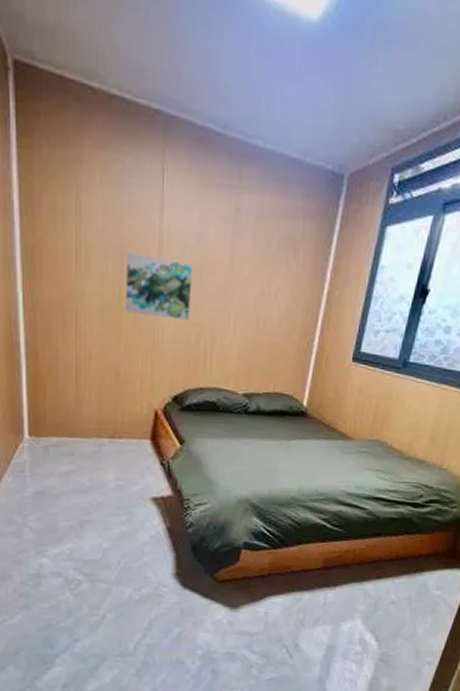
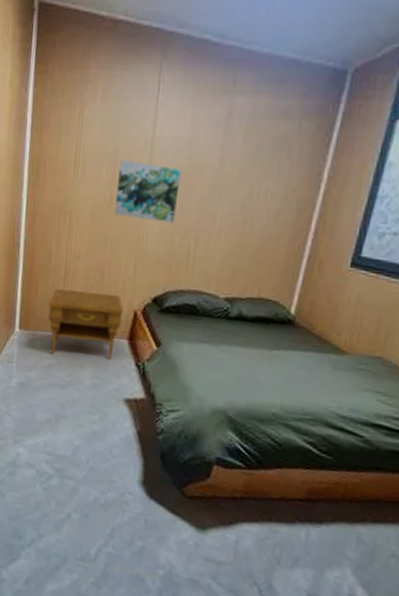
nightstand: none [60,391,143,462] -> present [48,288,124,361]

